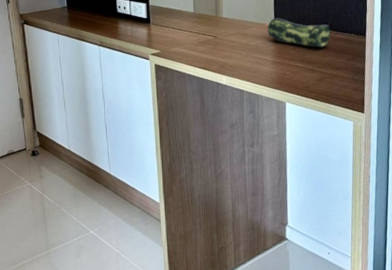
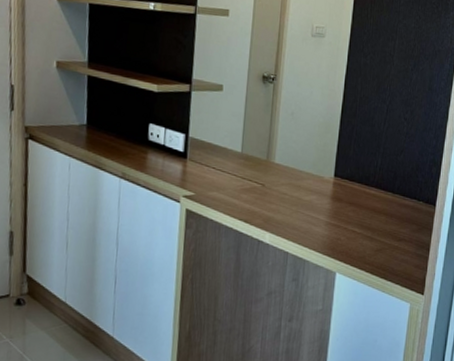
pencil case: present [267,18,331,48] -> none [325,171,397,213]

